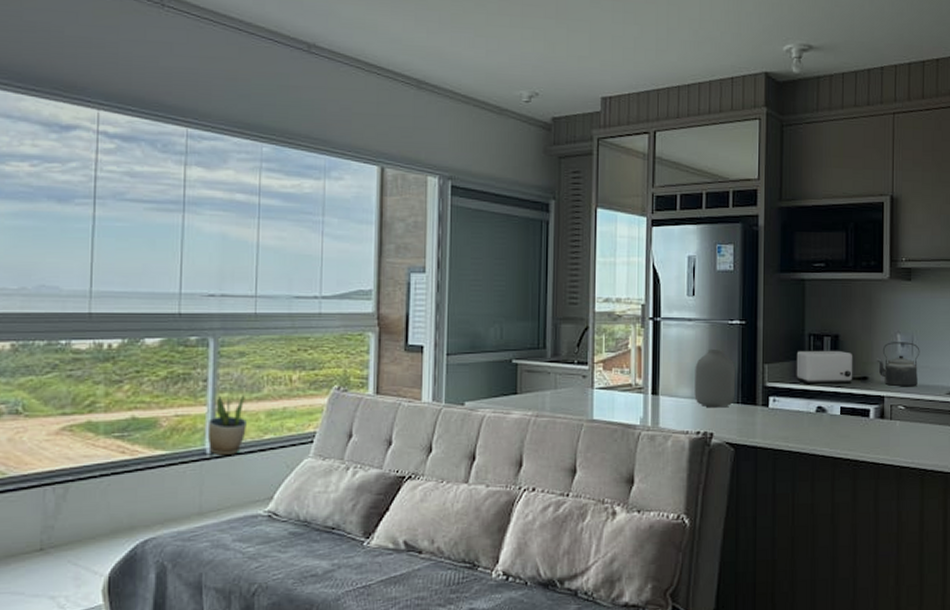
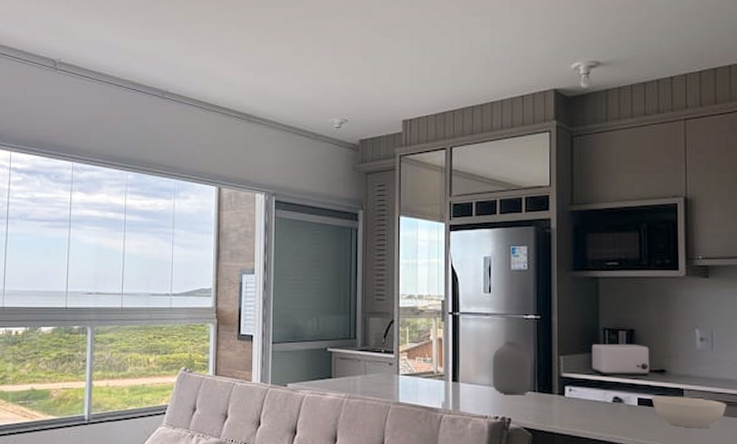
potted plant: present [207,393,247,455] -> none [85,372,115,421]
bowl: none [853,403,924,437] -> present [651,395,727,428]
kettle: present [876,342,920,387] -> none [673,337,721,381]

